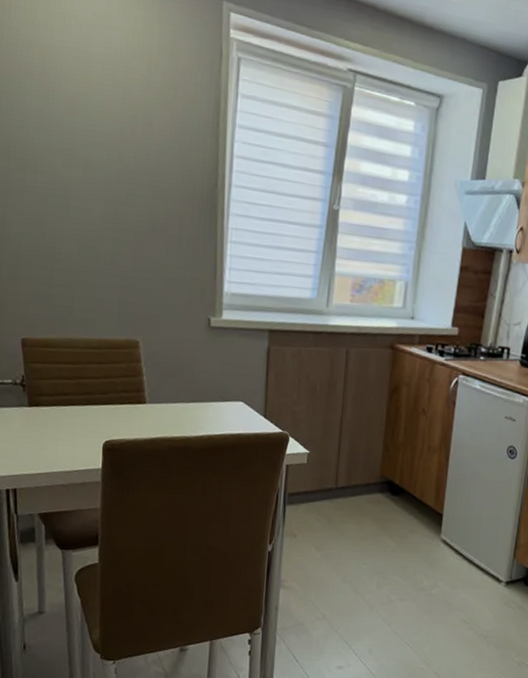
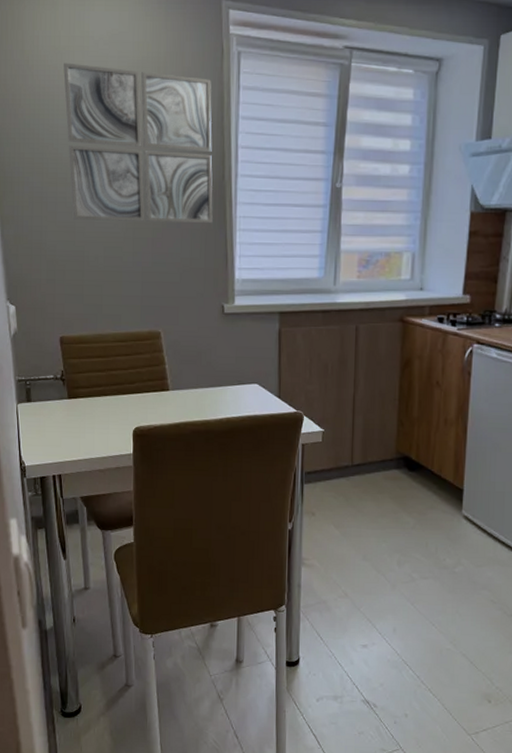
wall art: none [39,39,208,232] -> present [63,62,213,223]

